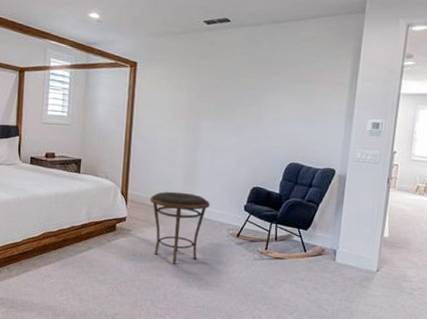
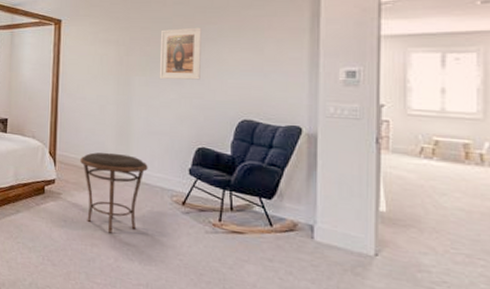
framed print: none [224,77,264,127] -> present [159,27,202,80]

